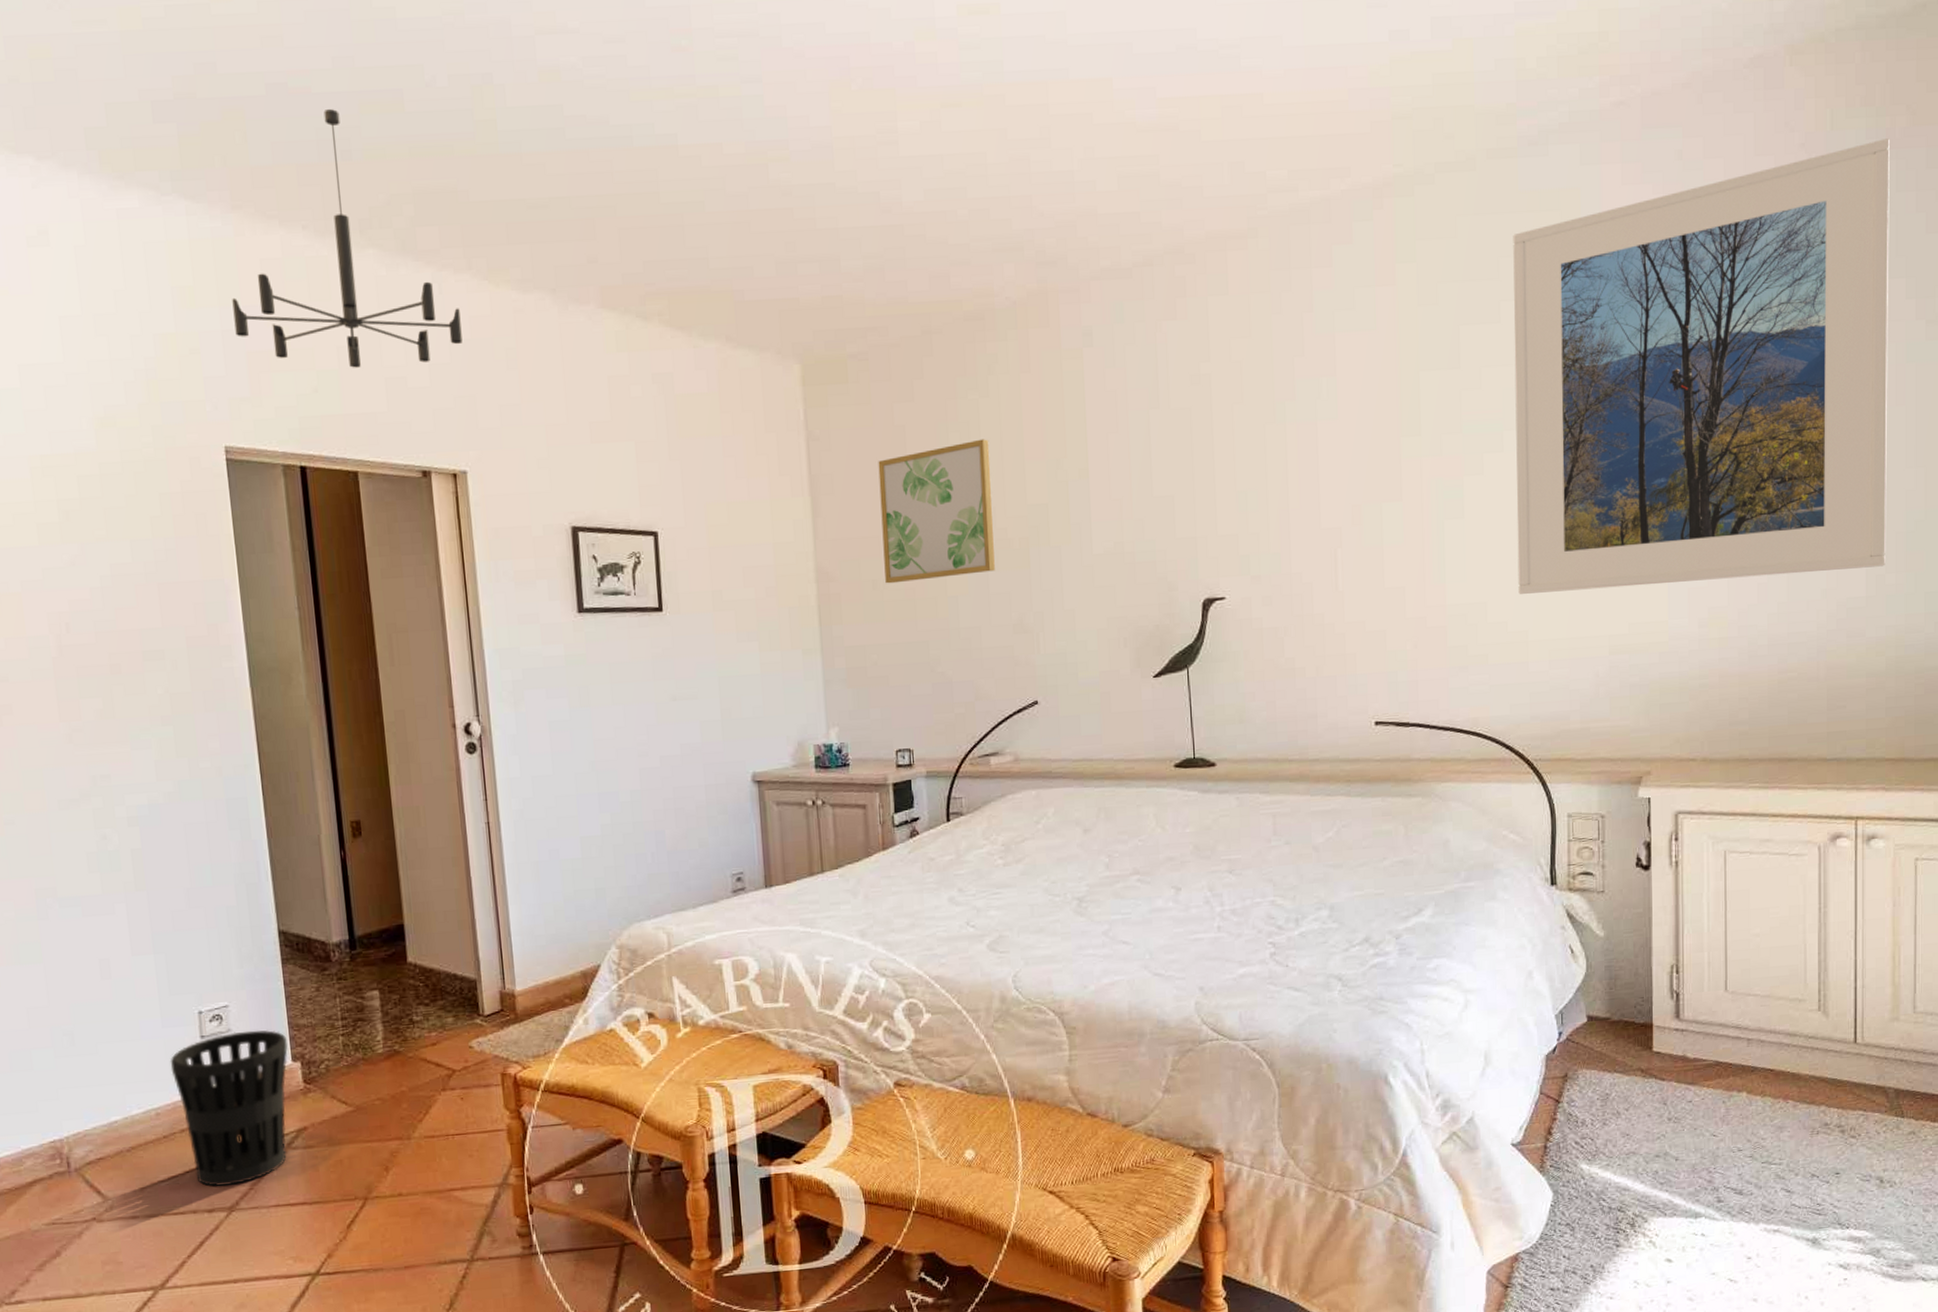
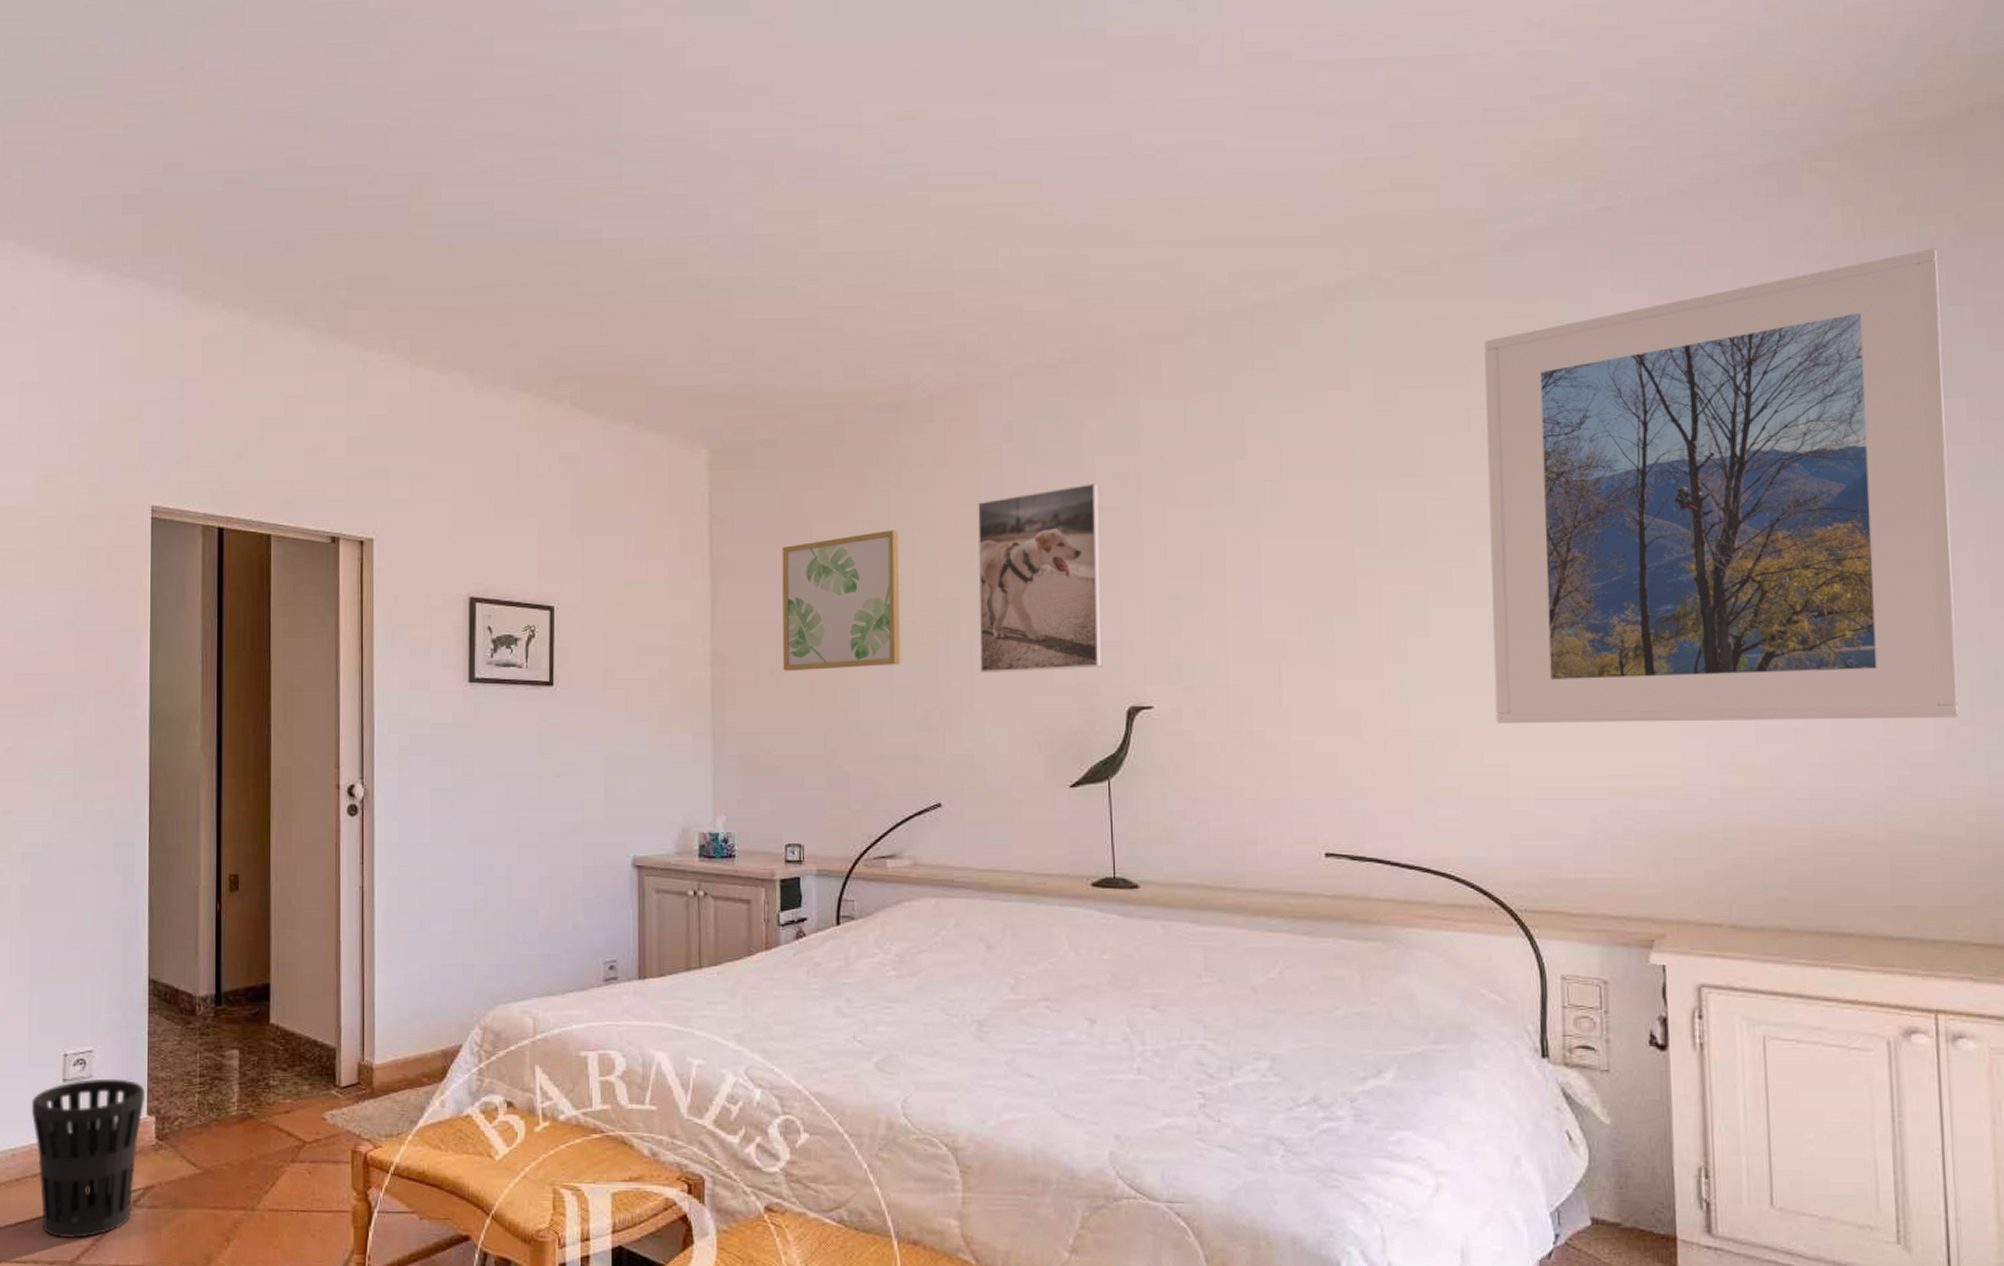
chandelier: present [232,109,463,368] -> none [173,204,381,438]
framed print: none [1062,385,1180,574] -> present [977,483,1103,673]

